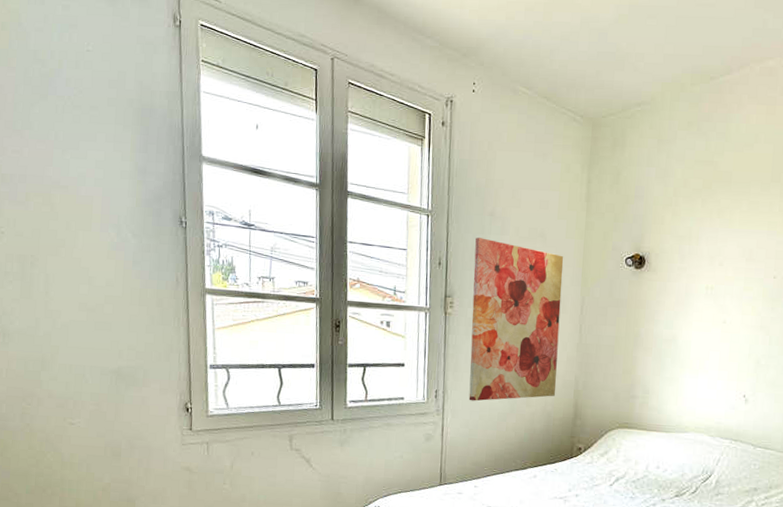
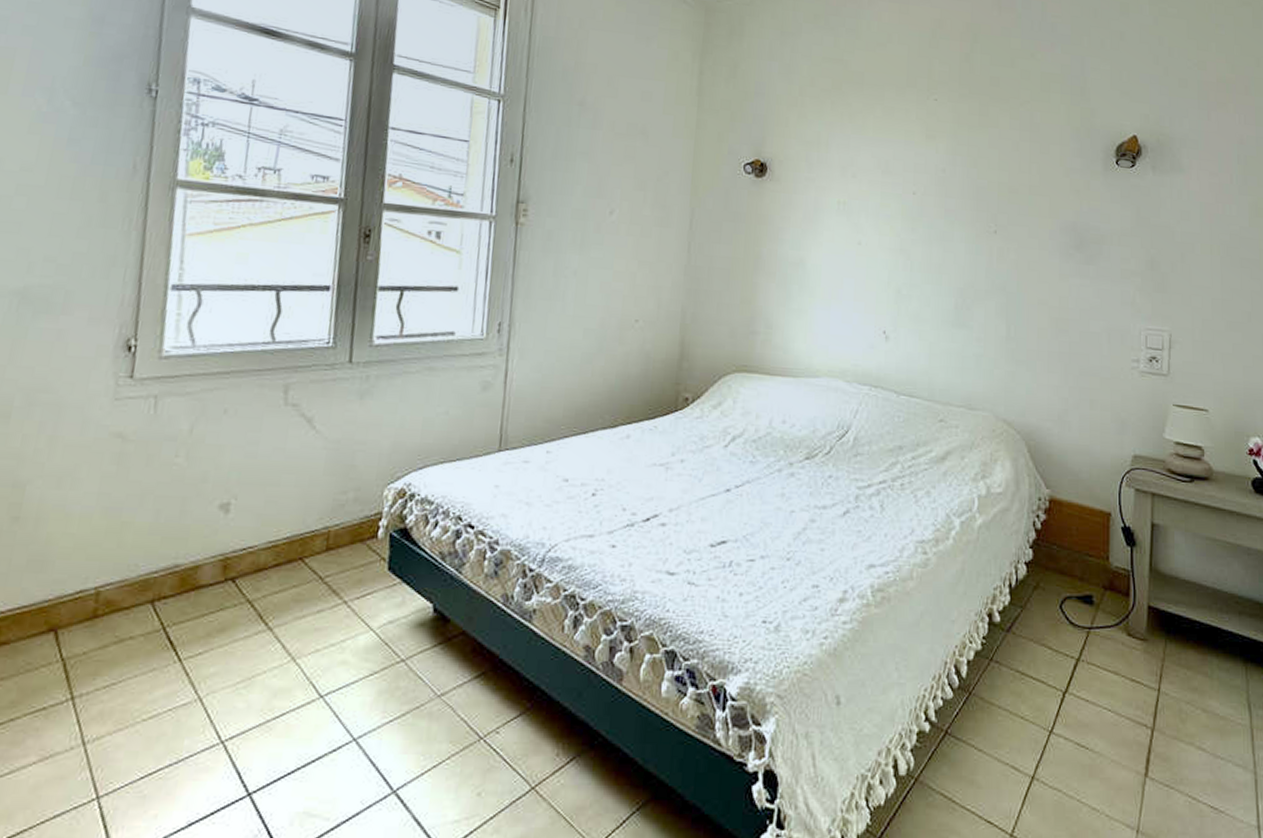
wall art: present [469,238,564,401] -> none [543,131,669,338]

